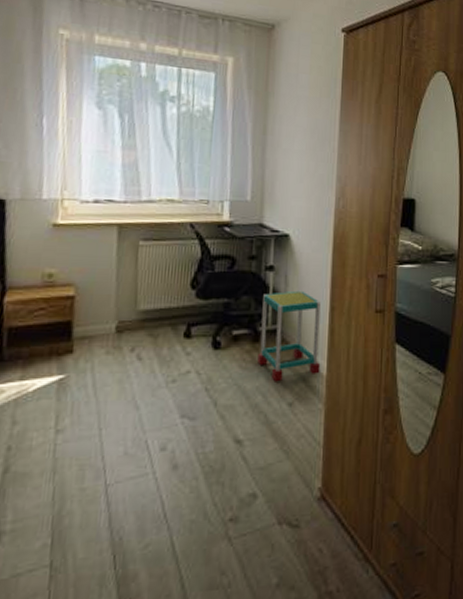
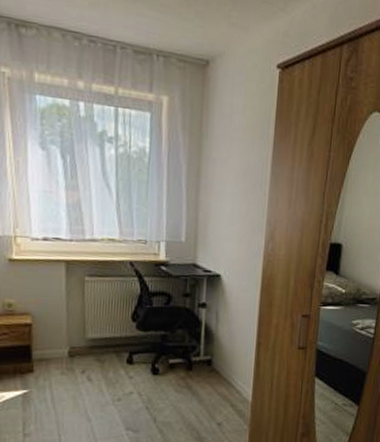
side table: present [257,290,321,382] -> none [191,326,248,405]

